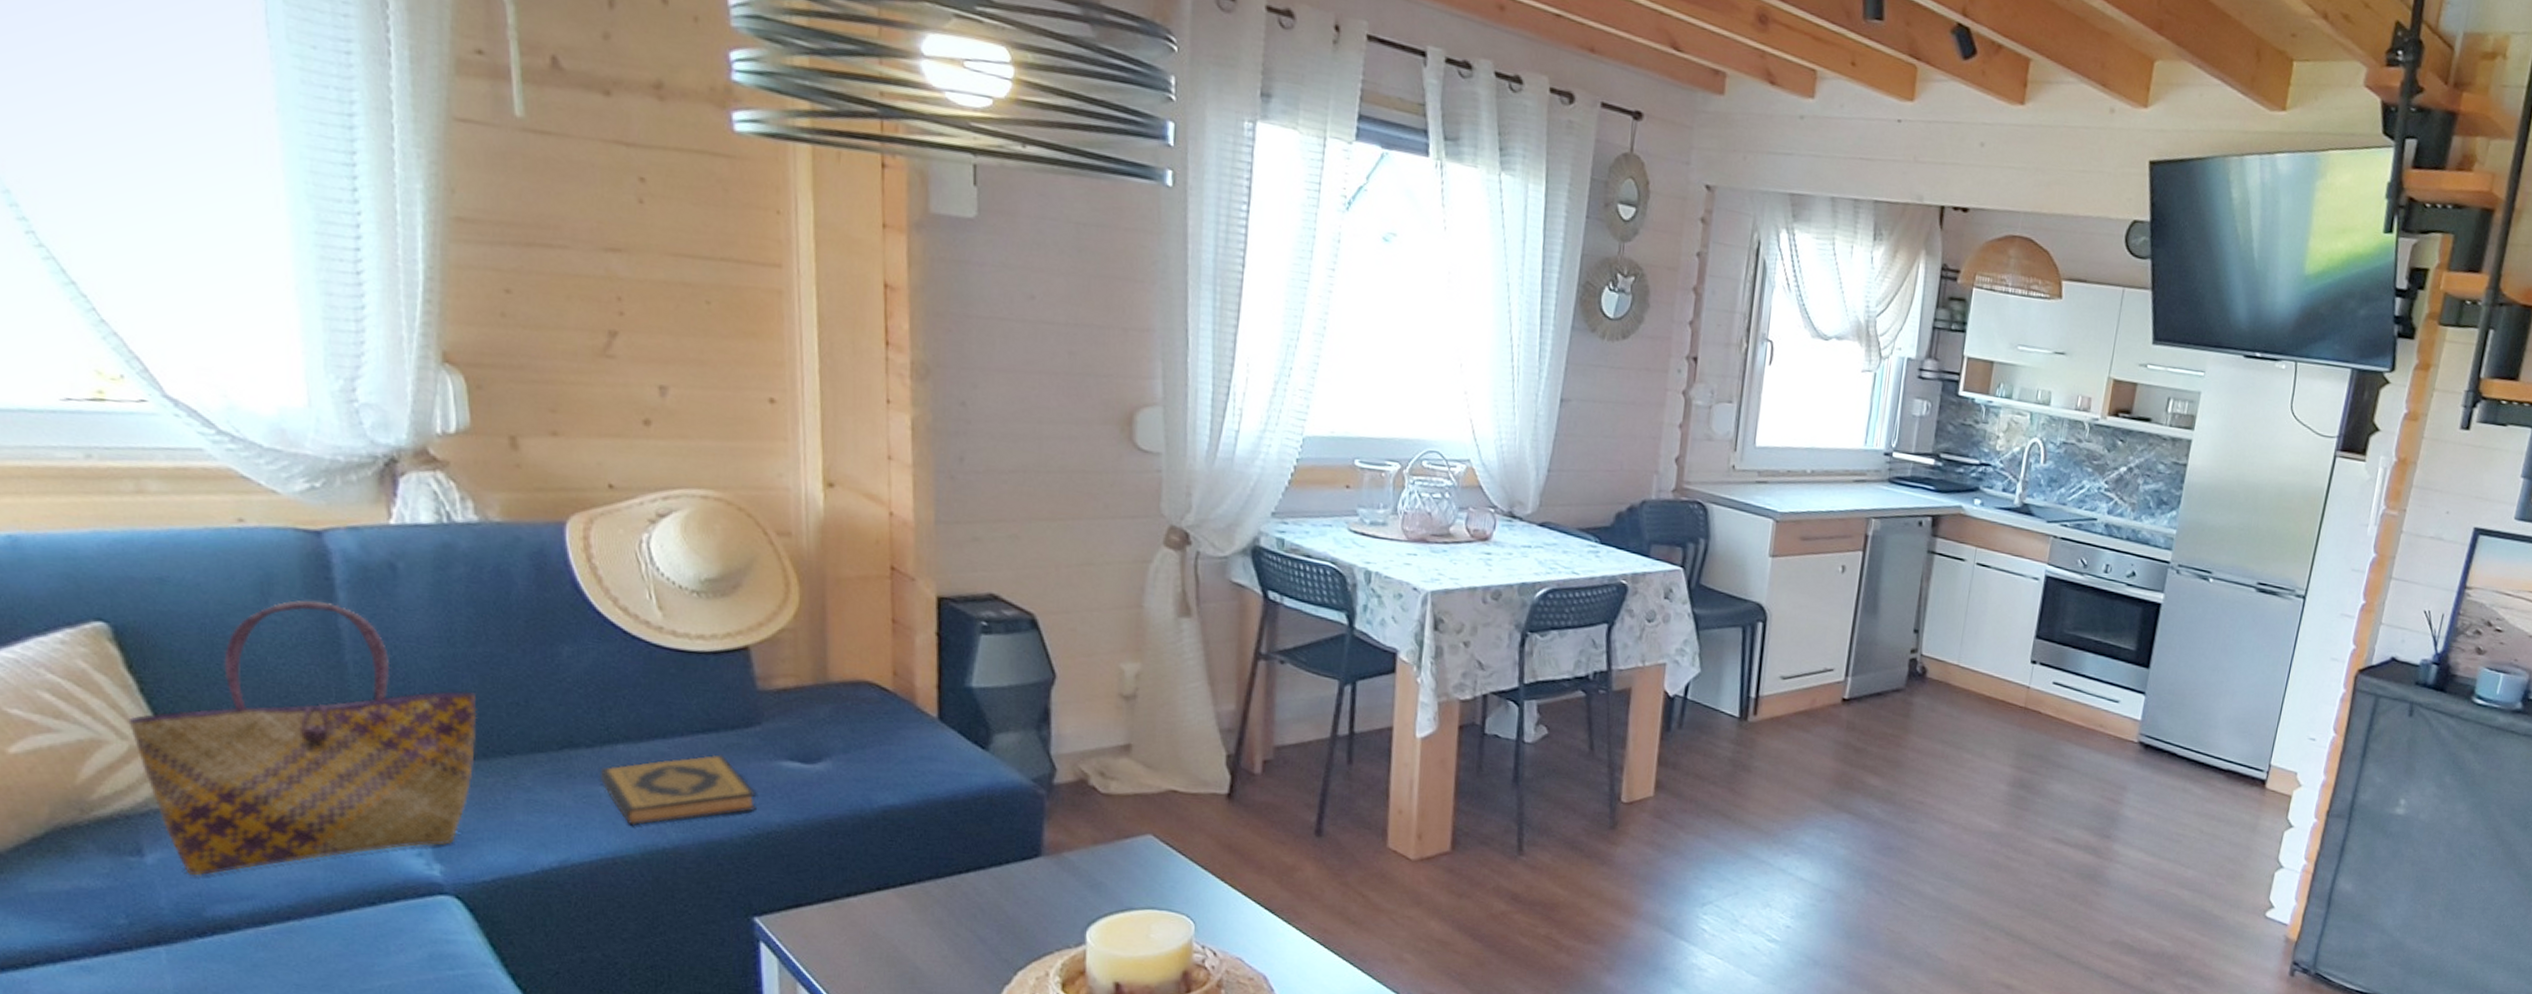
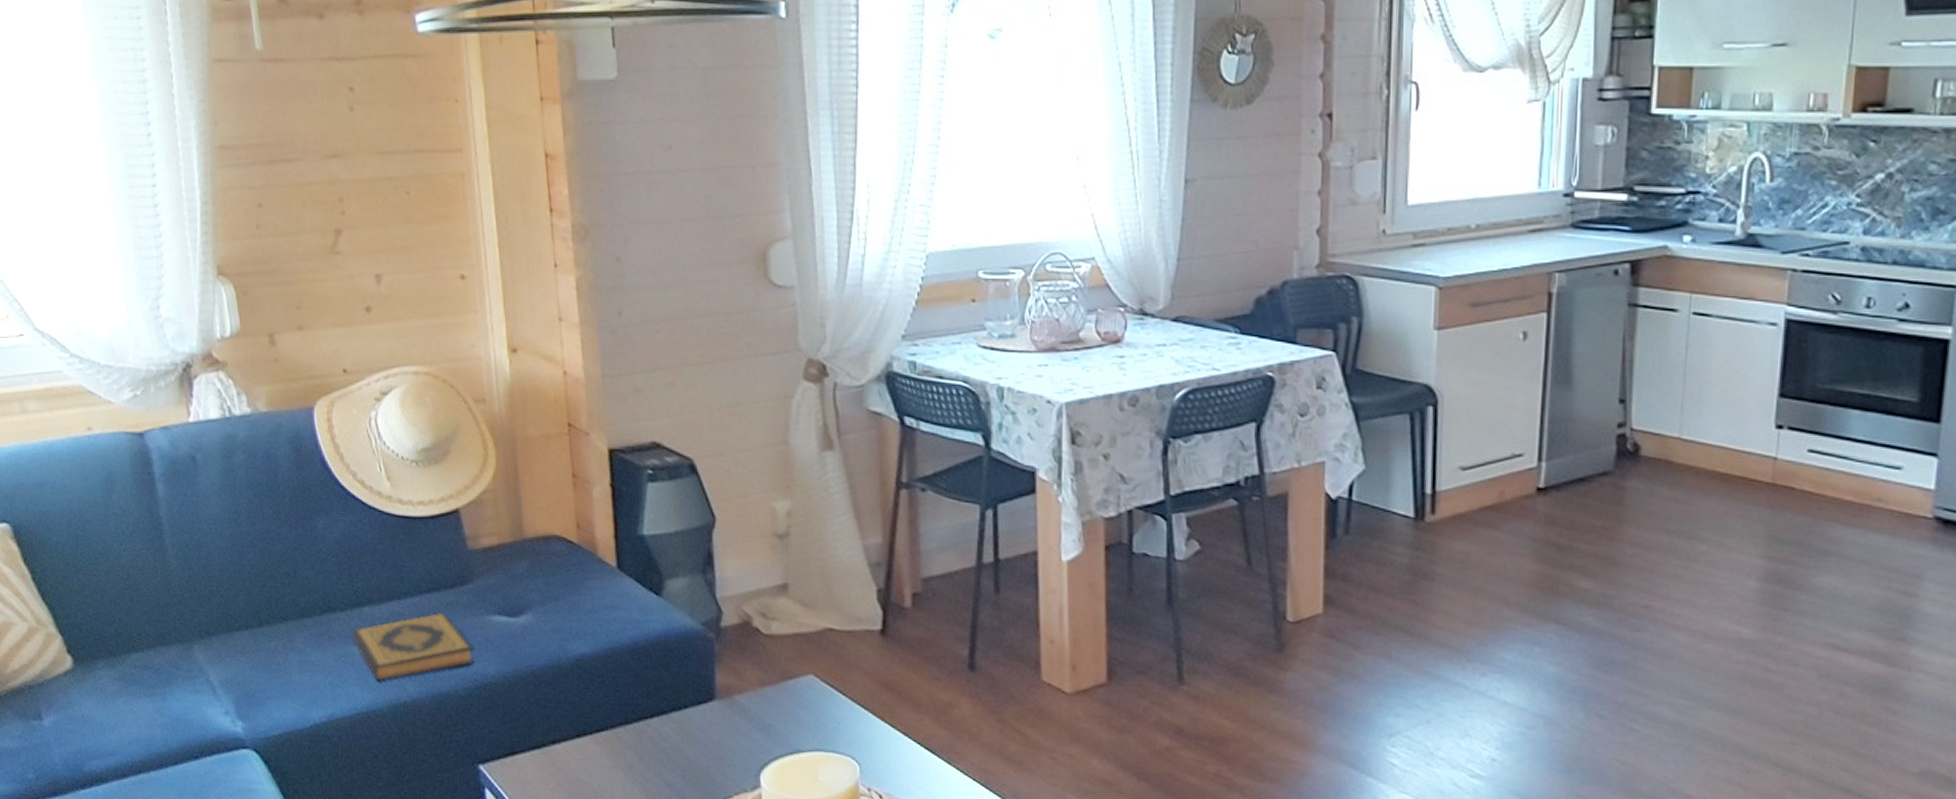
tote bag: present [128,600,477,876] -> none [26,493,261,736]

